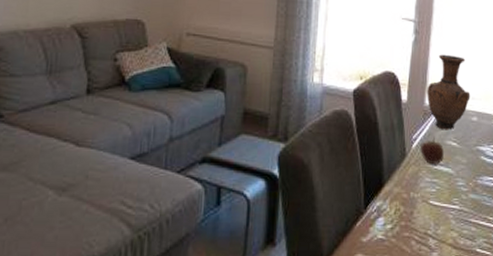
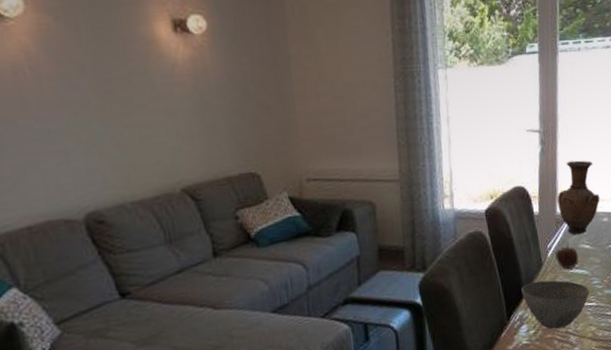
bowl: none [382,172,454,228] -> present [521,280,590,330]

